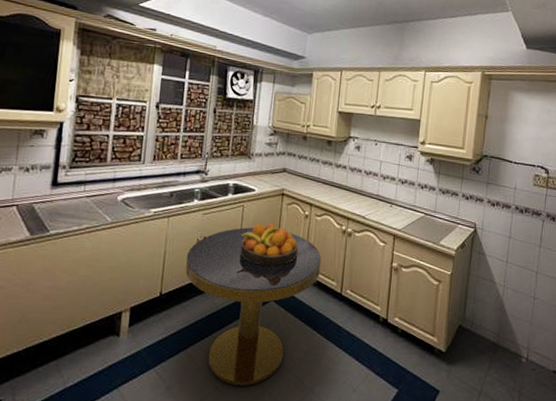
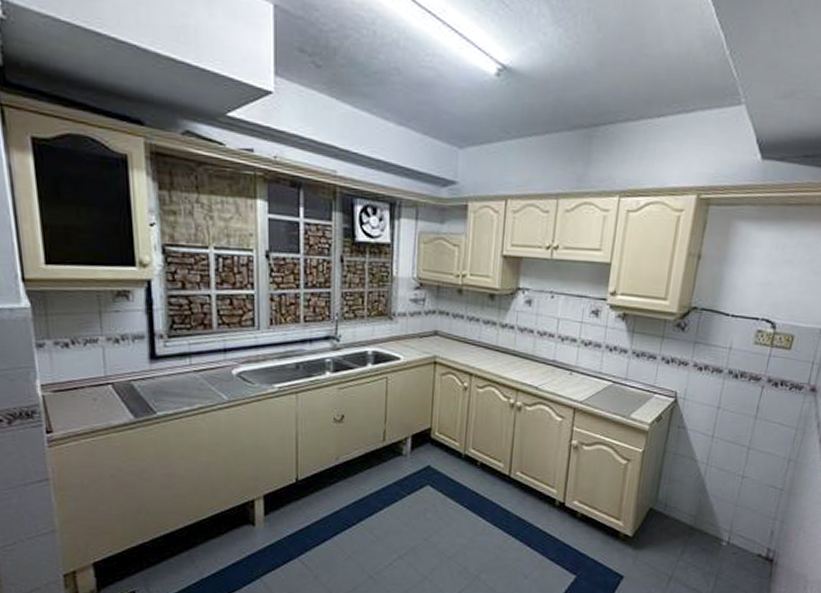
side table: present [185,227,322,386] -> none [323,403,486,575]
fruit bowl: present [240,223,299,266] -> none [386,397,457,447]

